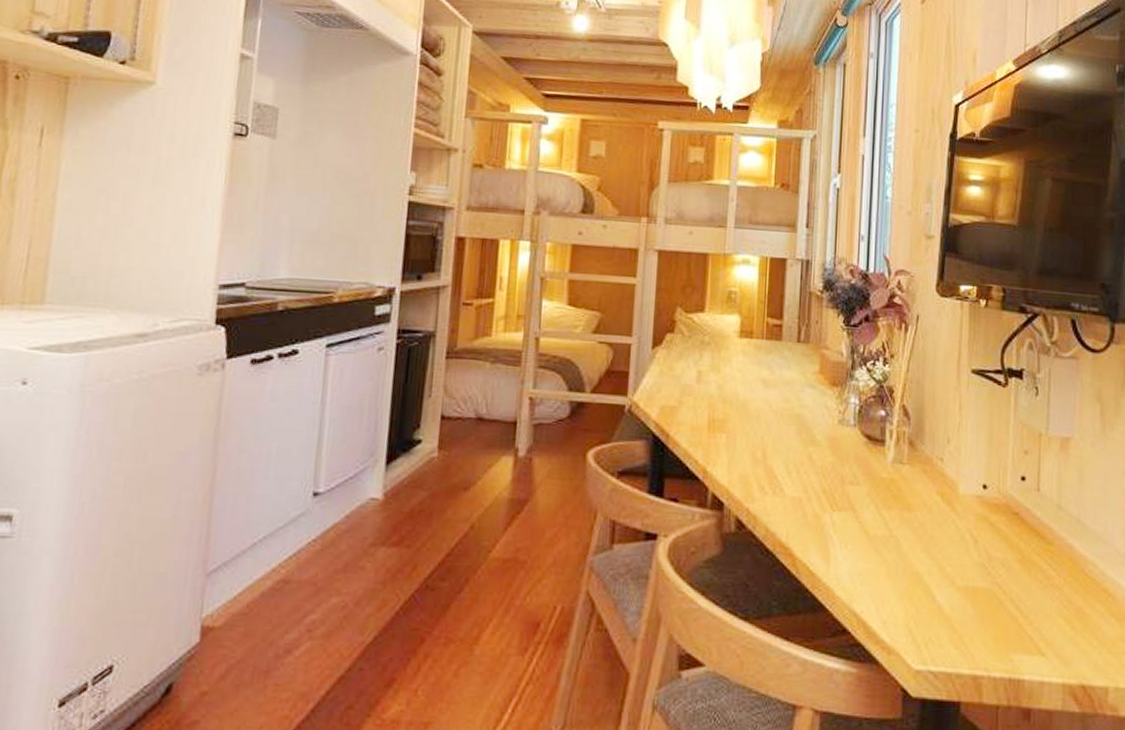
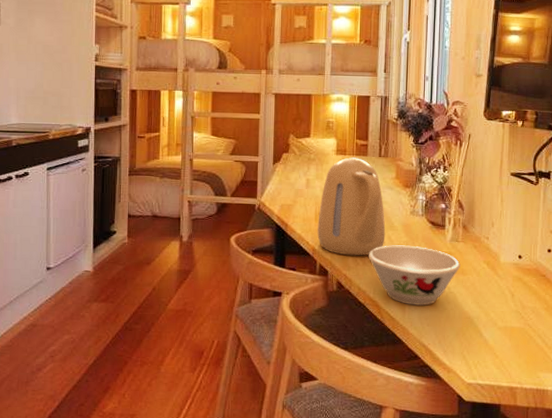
kettle: none [710,342,805,482] -> present [317,157,386,256]
bowl: none [780,467,906,555] -> present [368,245,461,306]

